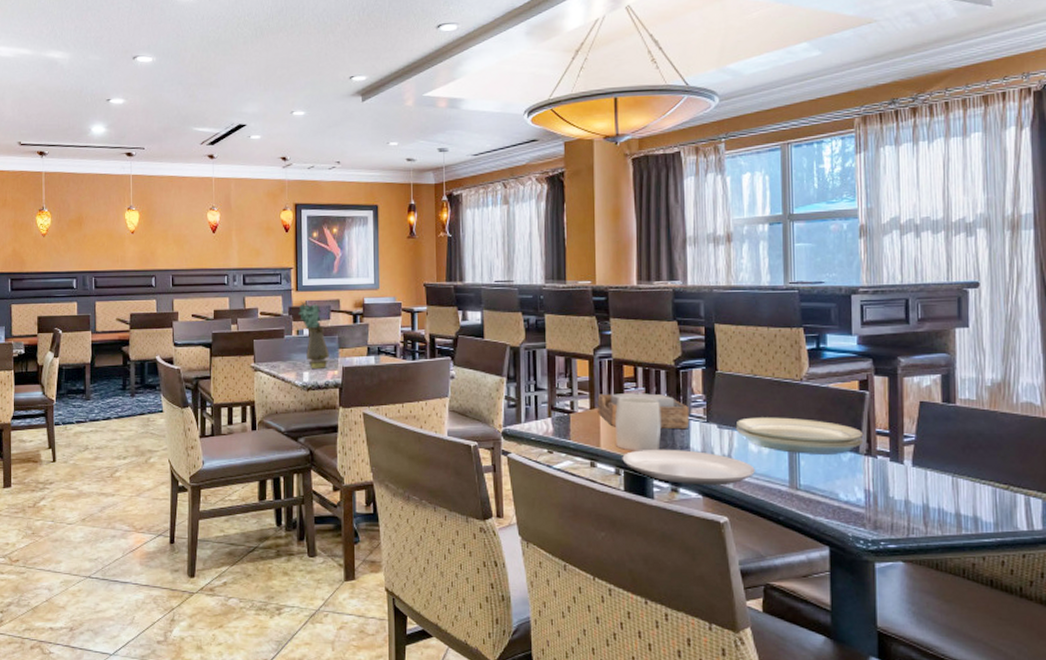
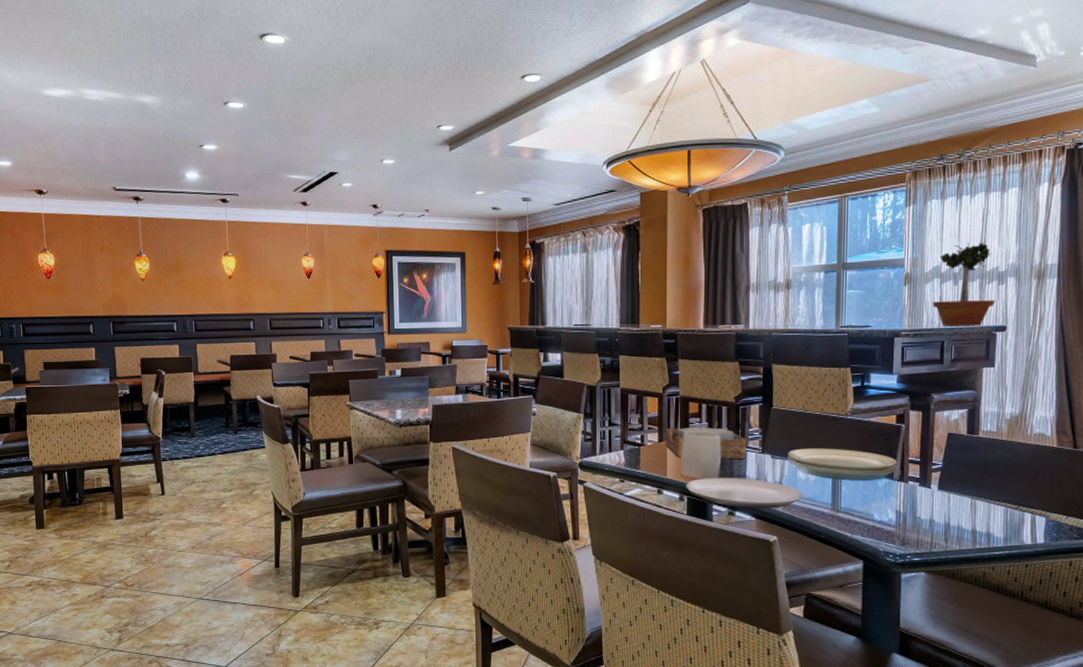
vase: present [298,301,329,368] -> none [391,343,420,407]
potted tree: none [892,189,964,283] -> present [932,241,995,327]

